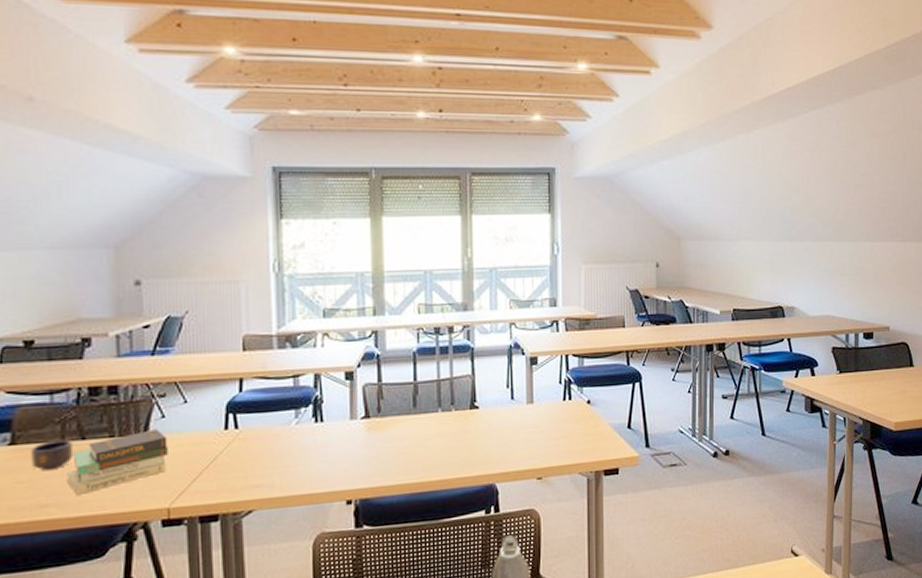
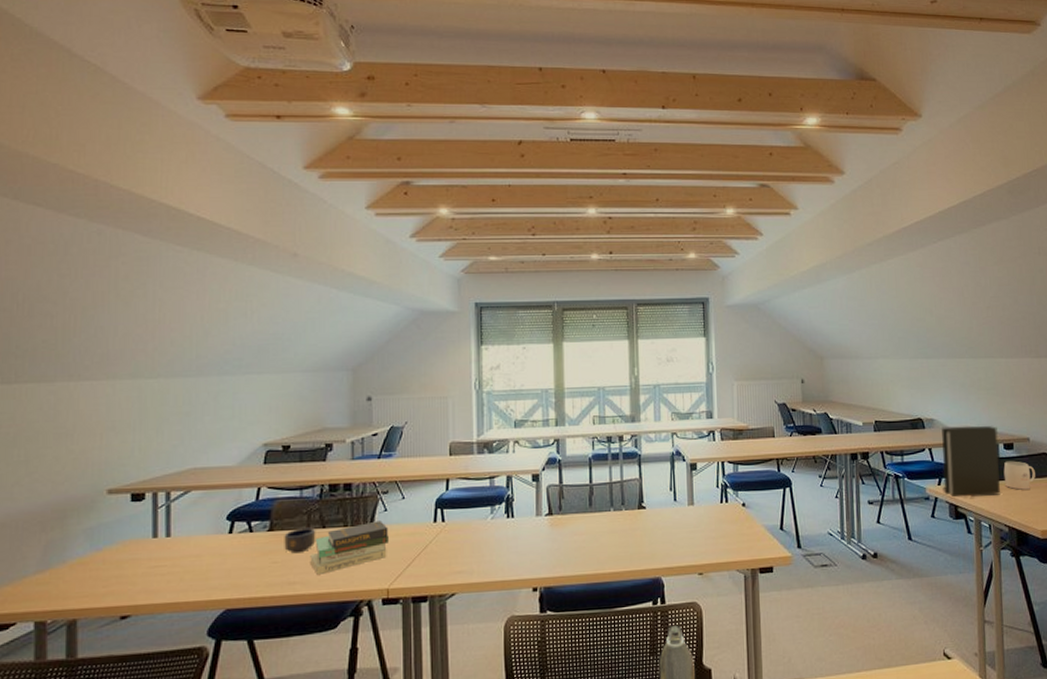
binder: none [801,314,858,390] -> present [941,425,1001,498]
mug: none [862,351,893,381] -> present [1003,461,1036,490]

